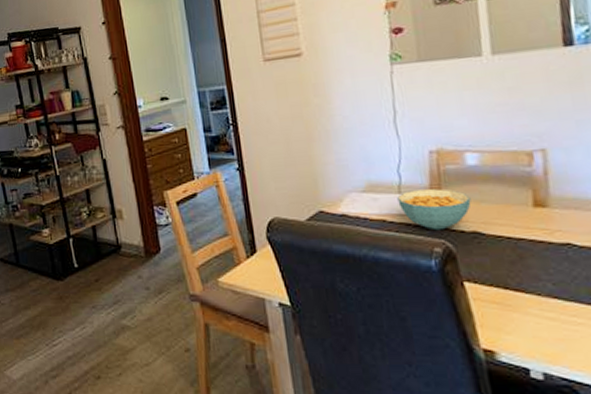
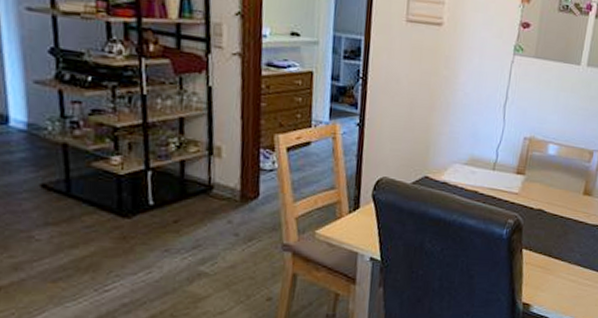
cereal bowl: present [397,189,471,231] -> none [490,169,544,206]

